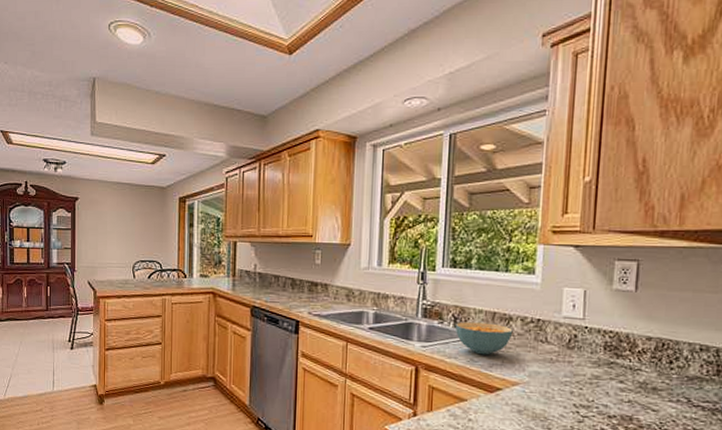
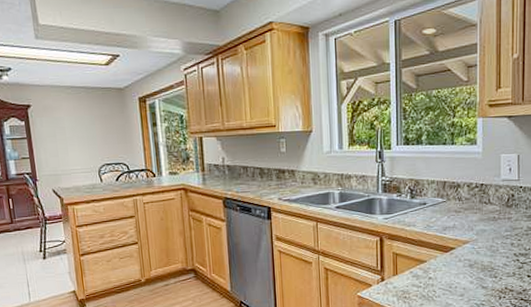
cereal bowl: present [455,322,513,355] -> none [411,191,461,220]

